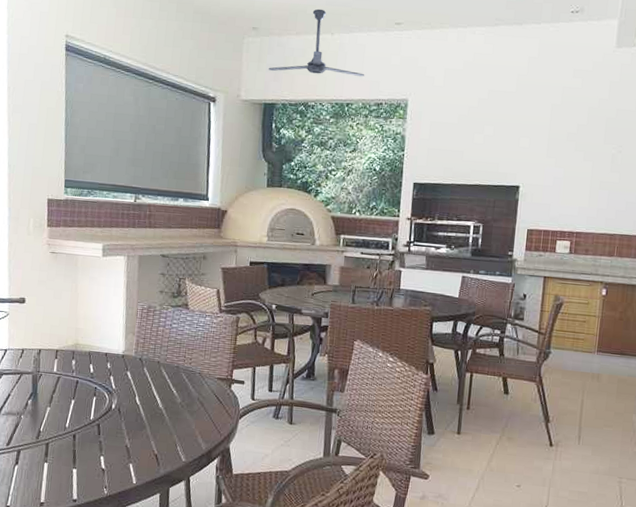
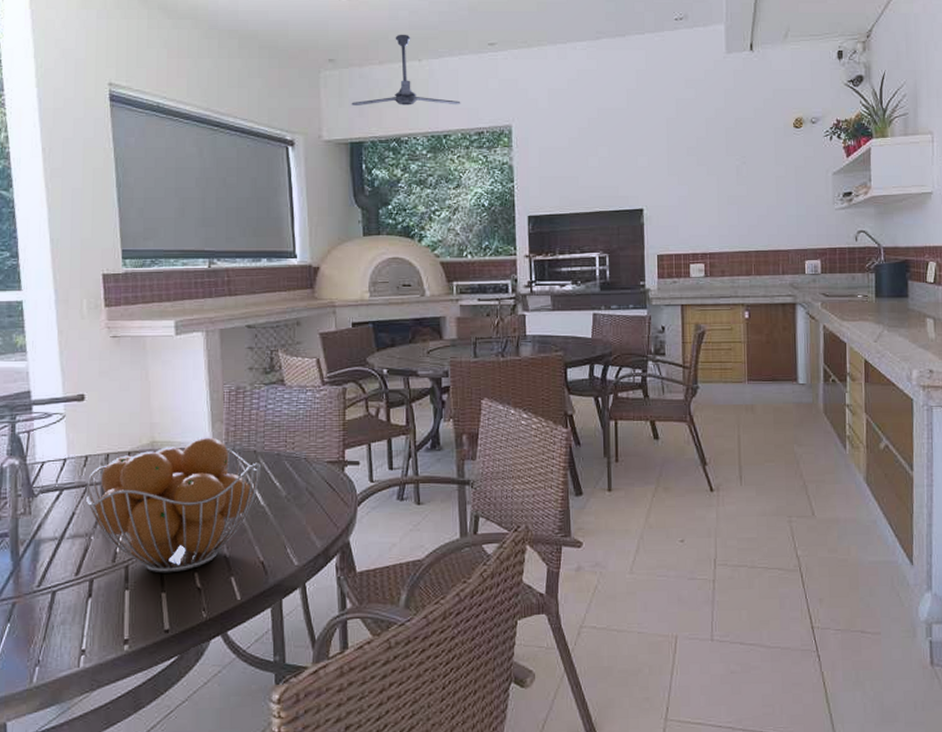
fruit basket: none [19,345,162,454] -> present [85,437,260,573]

